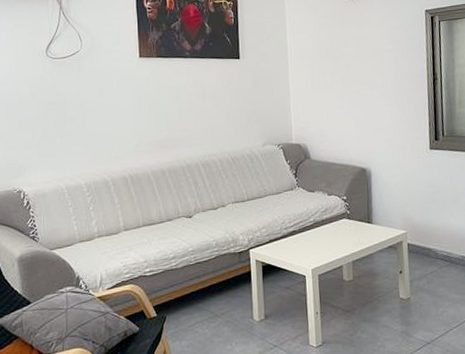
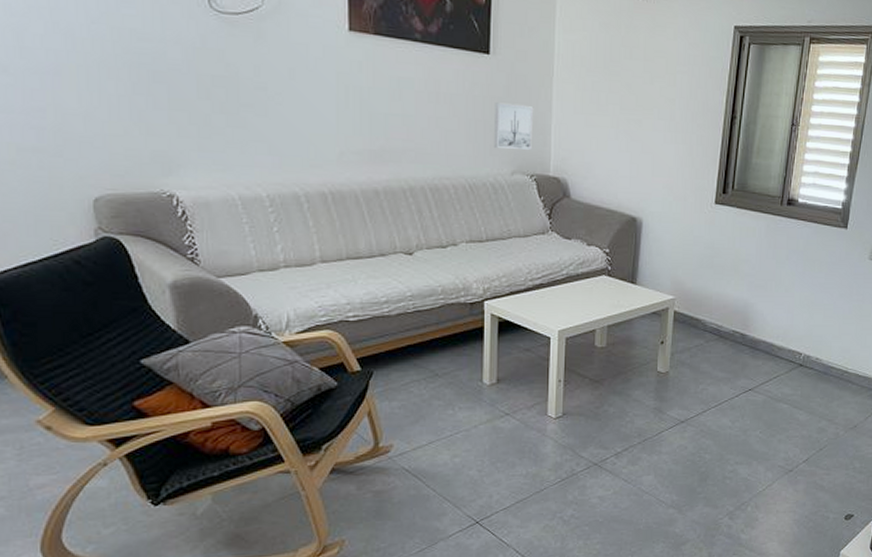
wall art: none [246,92,277,127] -> present [494,102,534,150]

